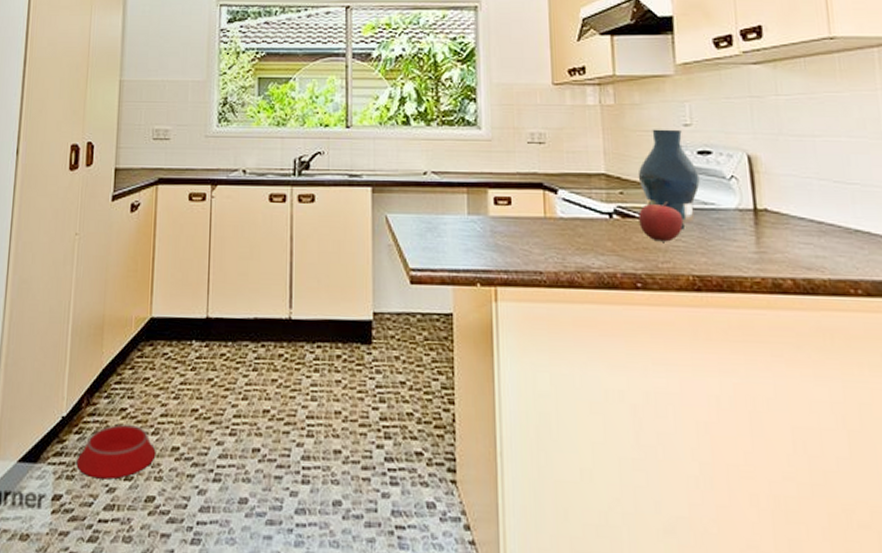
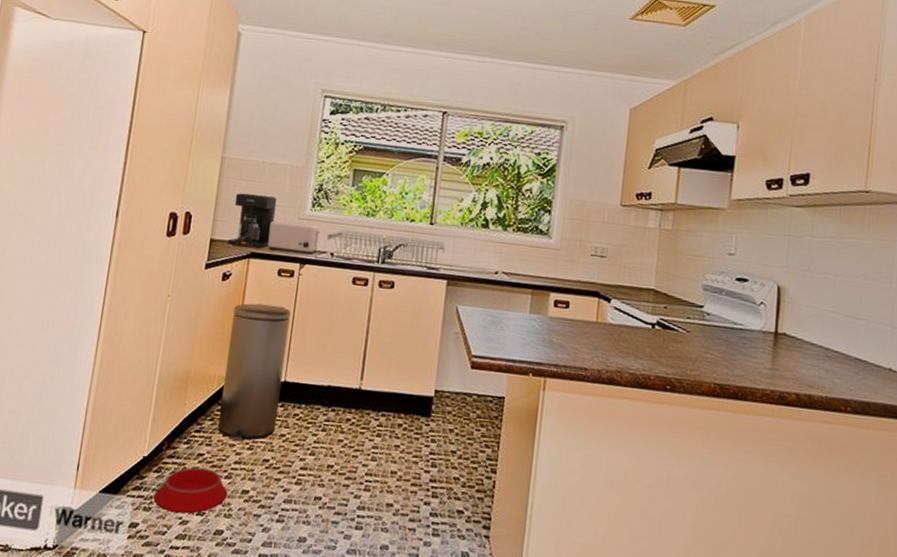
coffee maker: none [132,116,181,173] -> present [226,193,277,249]
pedal bin: none [140,233,206,390] -> present [218,303,291,441]
toaster: none [175,141,230,174] -> present [267,220,321,255]
dish rack: none [237,144,365,177] -> present [326,230,445,270]
vase: present [637,129,700,230] -> none [682,254,735,344]
fruit: present [639,202,684,242] -> none [676,319,715,354]

